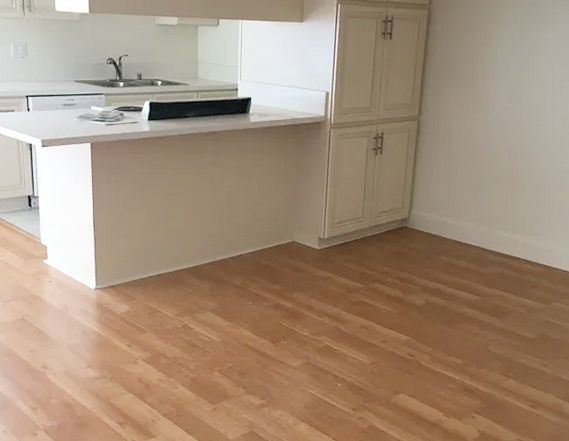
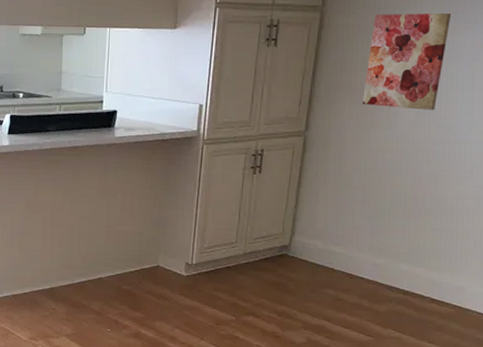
wall art: none [465,13,535,98] -> present [362,13,452,111]

